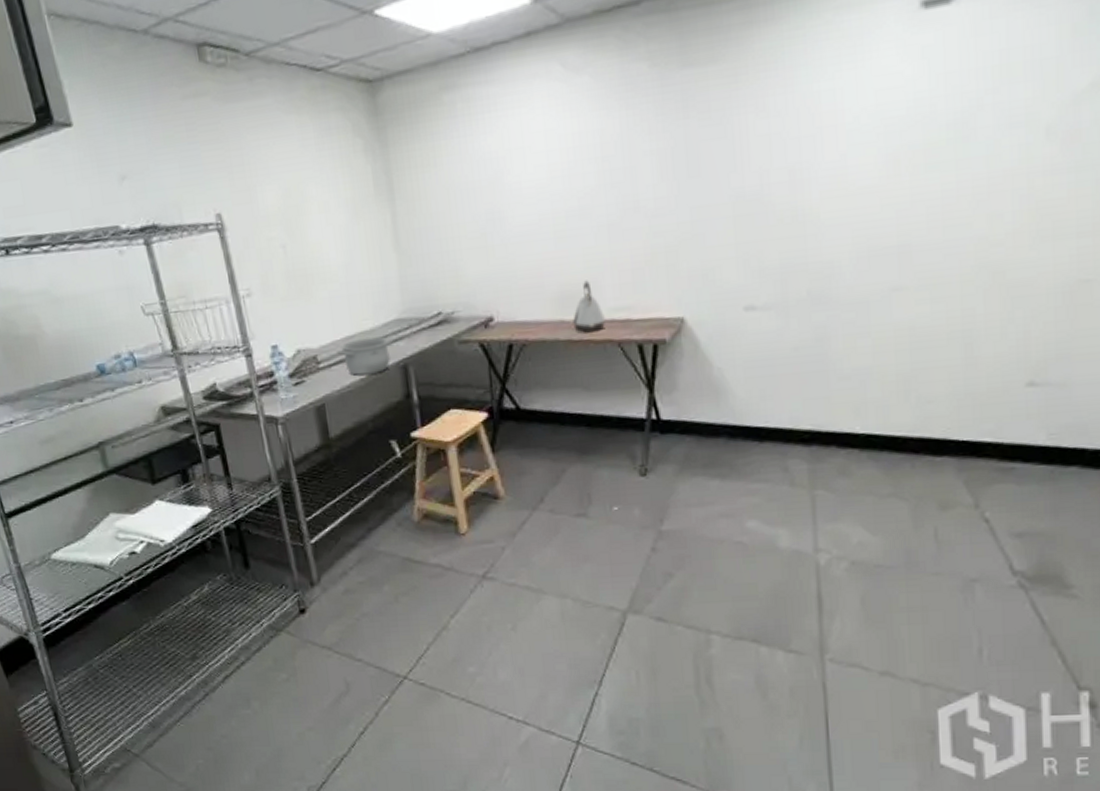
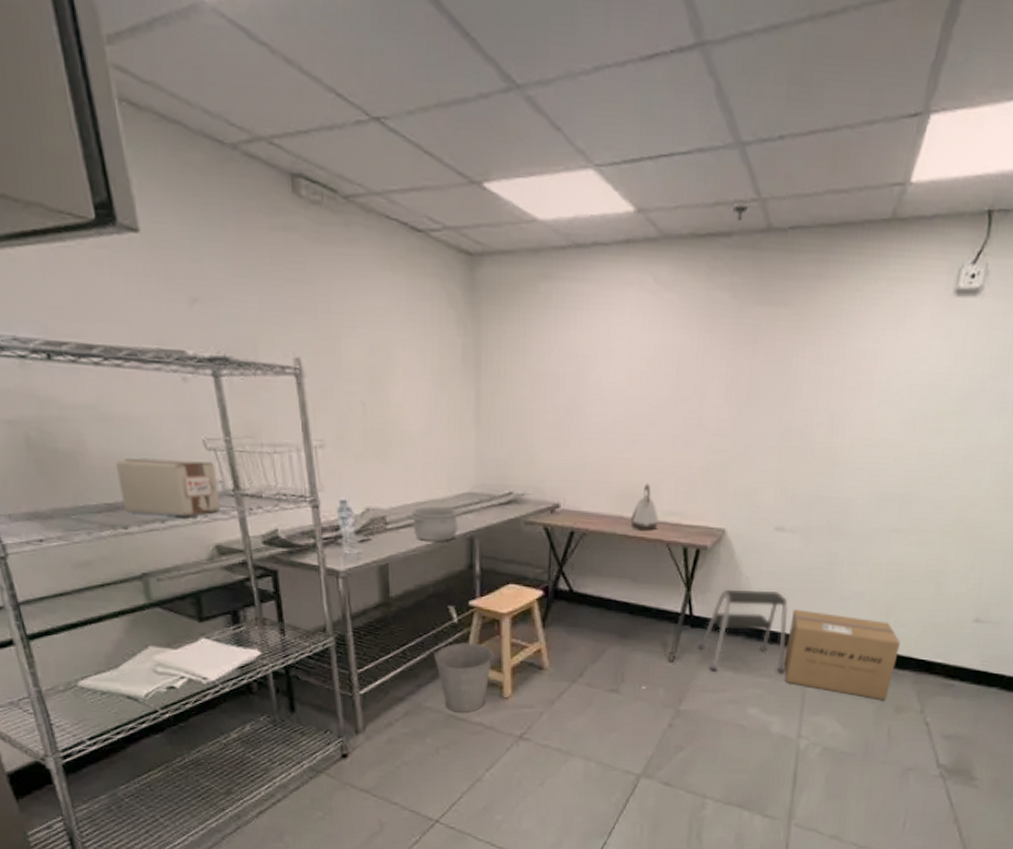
box: none [68,326,163,386] -> present [115,457,221,517]
bucket: none [380,476,445,555] -> present [433,641,495,713]
step stool: none [673,380,784,482] -> present [699,590,789,673]
box: none [780,397,930,497] -> present [783,609,900,701]

